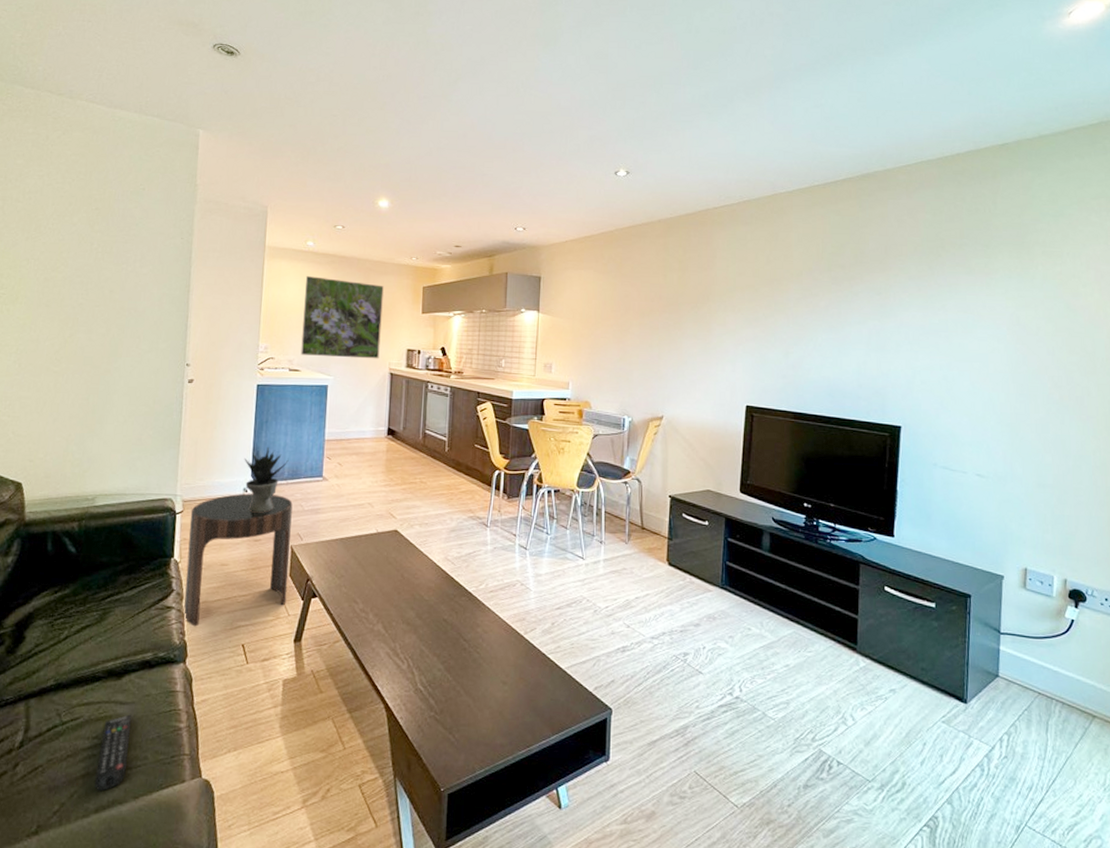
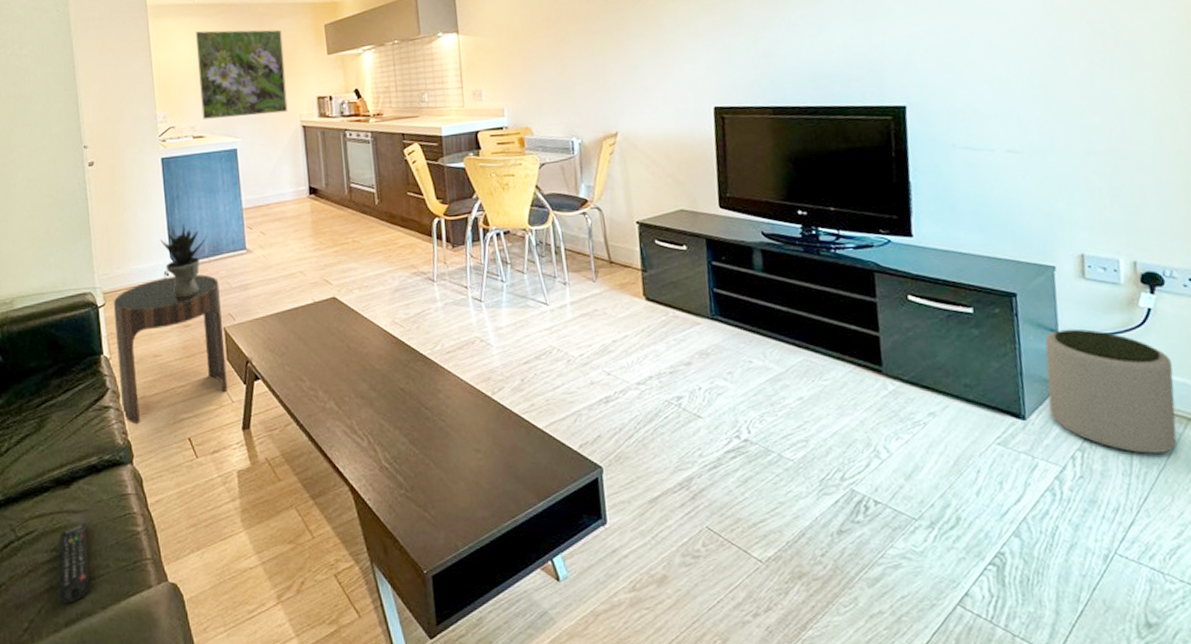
plant pot: none [987,630,1086,743] -> present [1044,328,1177,454]

